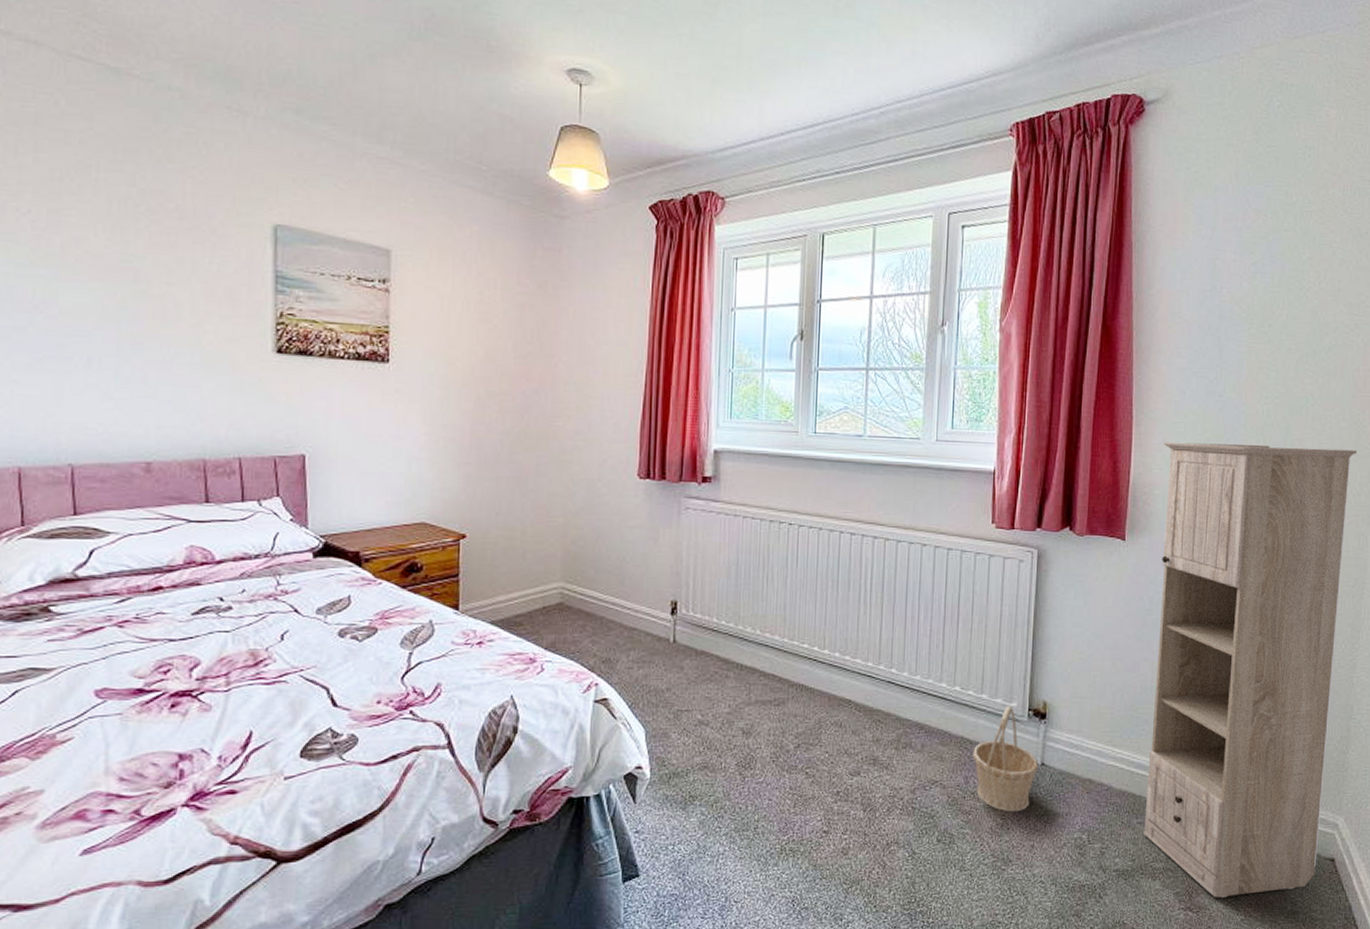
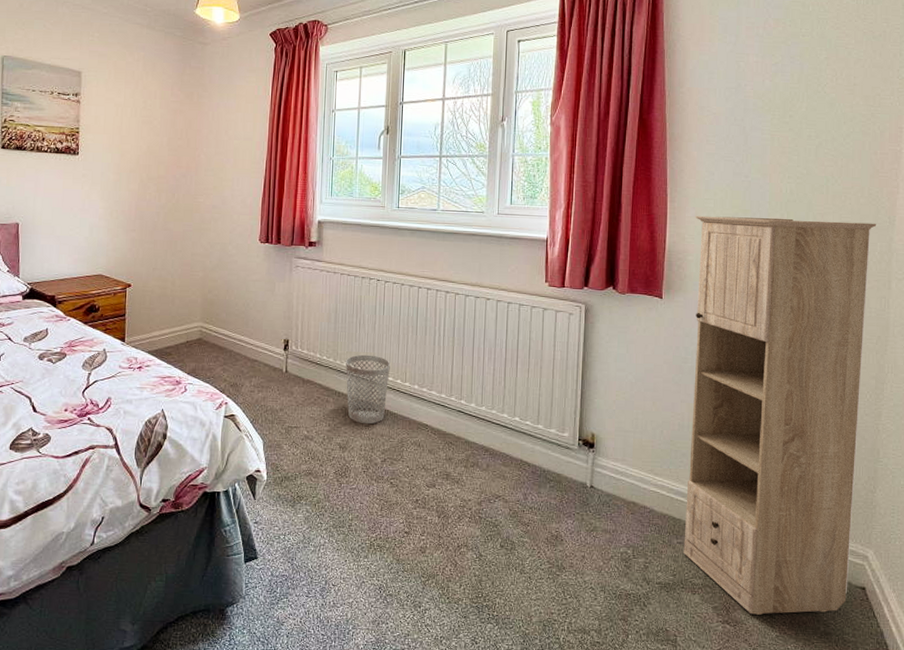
wastebasket: none [749,617,805,703] -> present [345,354,390,425]
basket: present [972,706,1038,812] -> none [530,436,587,526]

